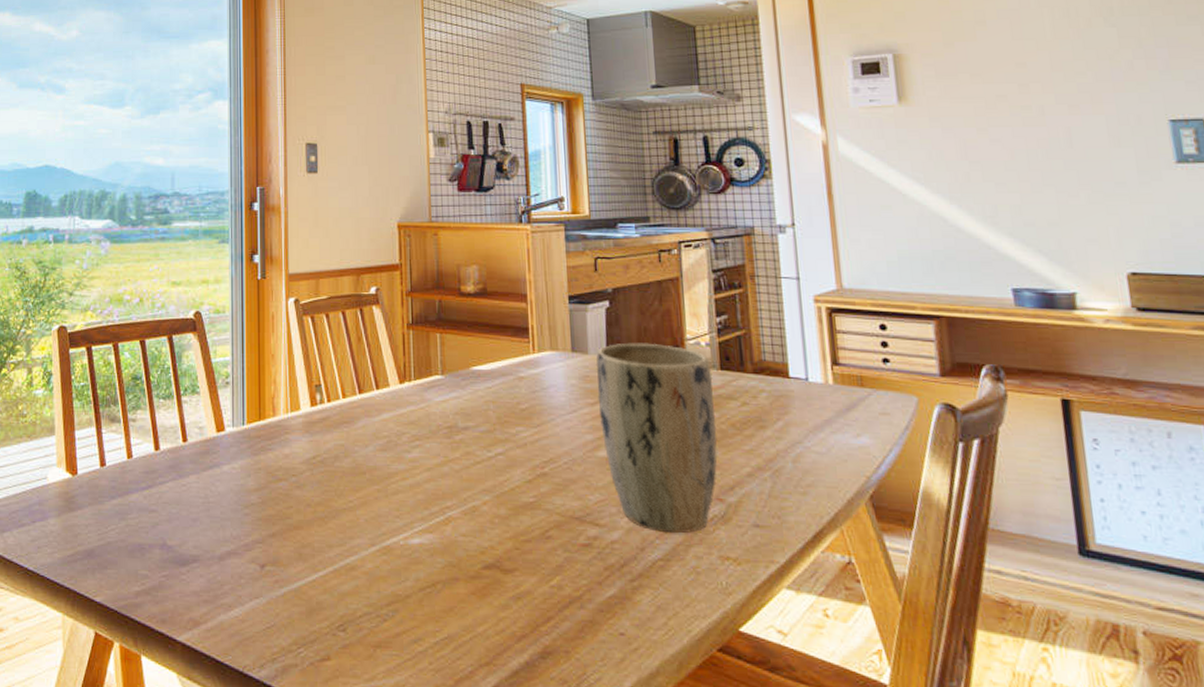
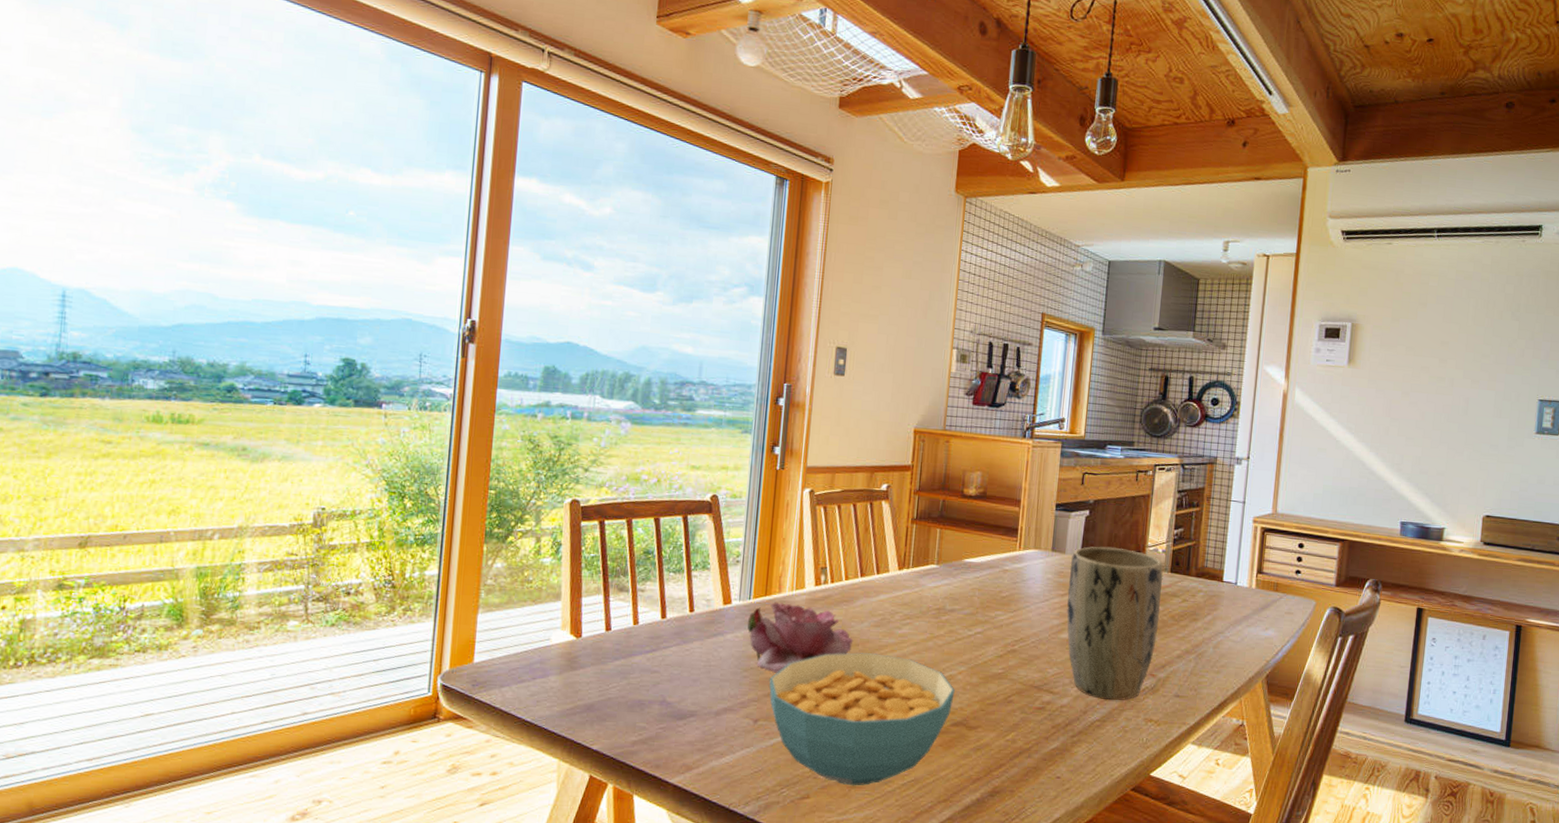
flower: none [243,427,359,509] -> present [747,602,854,673]
cereal bowl: none [272,481,482,645] -> present [769,652,955,786]

